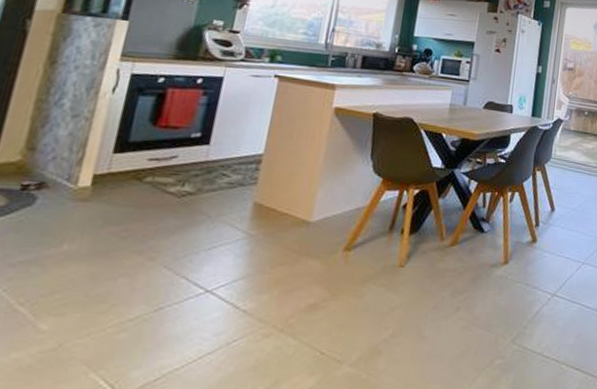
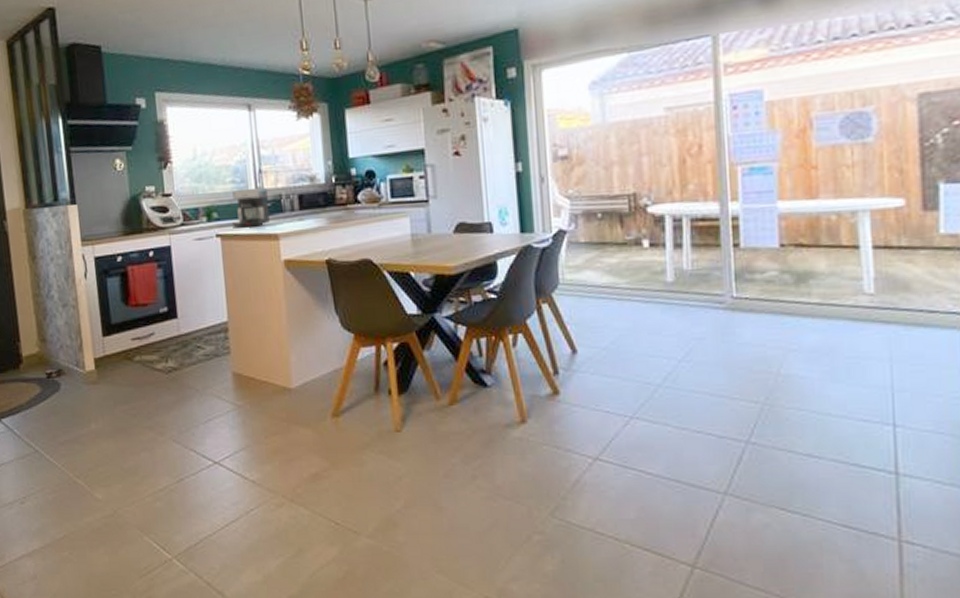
coffee maker: none [294,40,336,75] -> present [232,187,270,228]

